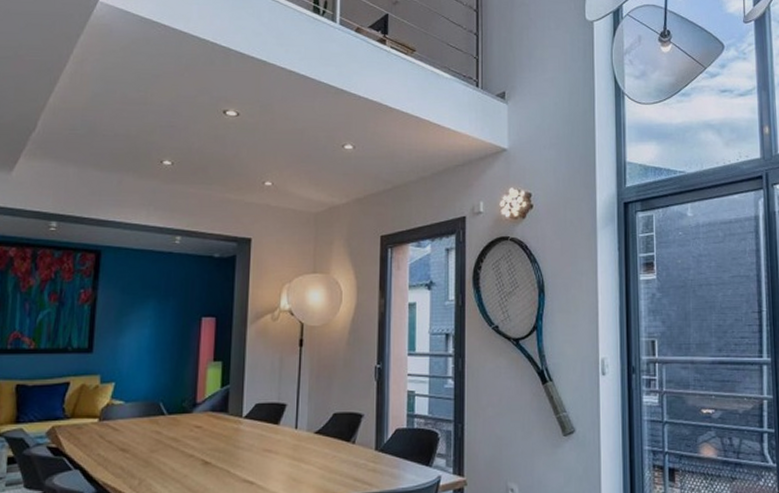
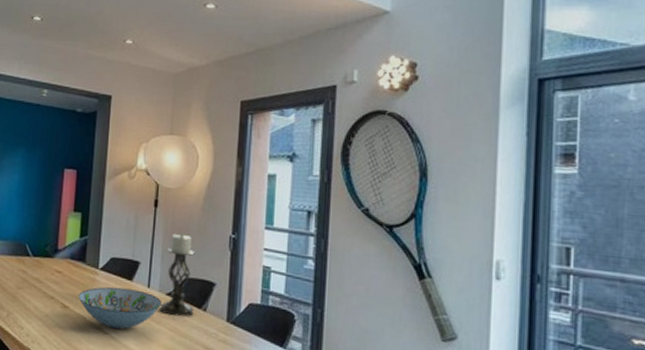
decorative bowl: none [221,433,311,477] -> present [78,287,162,330]
candle holder: none [308,368,343,454] -> present [159,232,195,317]

